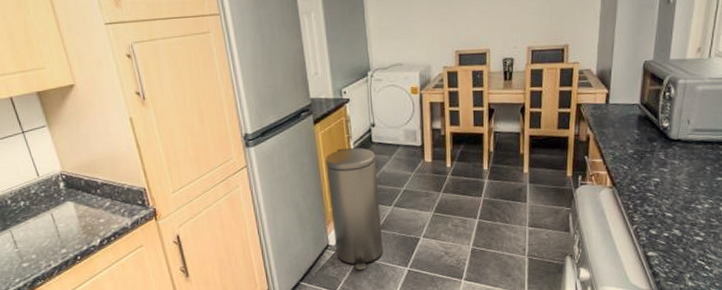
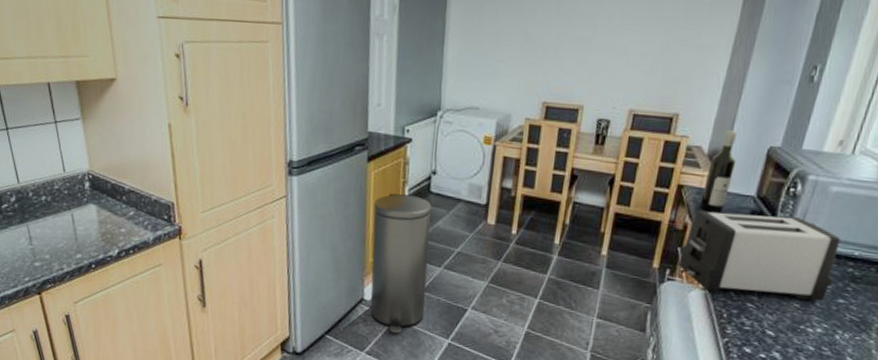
toaster: none [586,116,711,190] -> present [678,210,841,302]
bottle: none [597,51,620,123] -> present [699,129,738,213]

